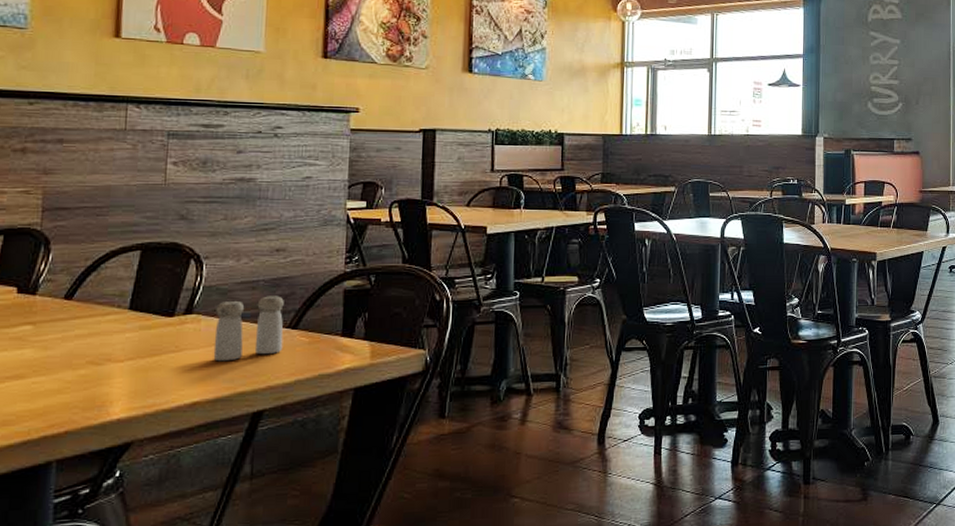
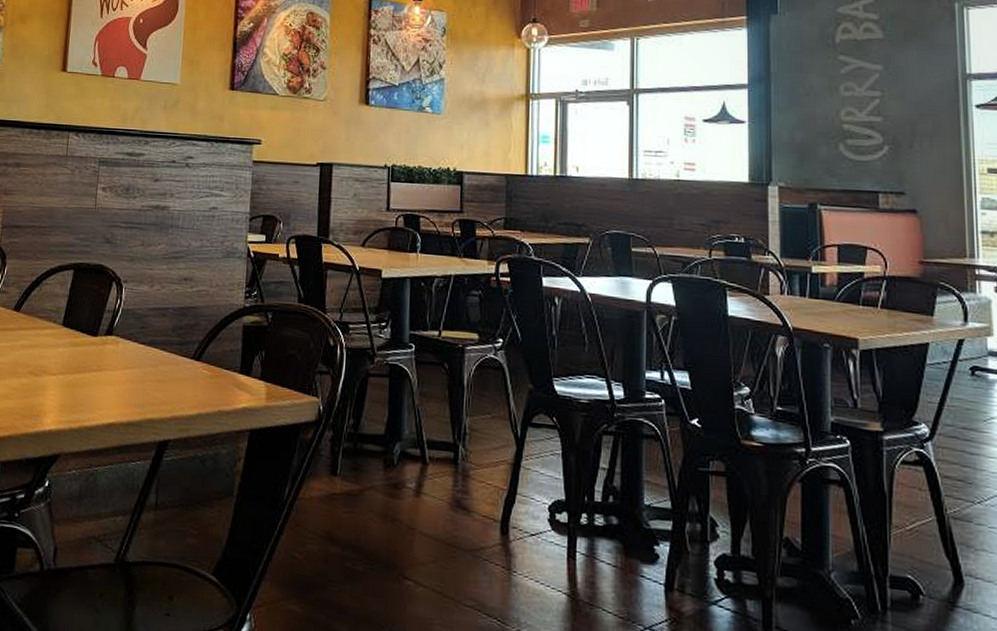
salt and pepper shaker: present [213,296,284,362] -> none [127,324,190,386]

